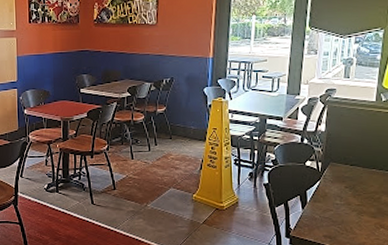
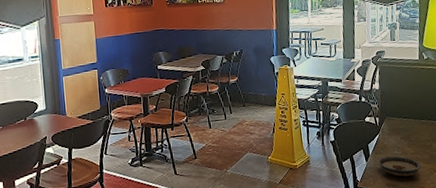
saucer: none [315,206,365,229] -> present [378,156,421,177]

